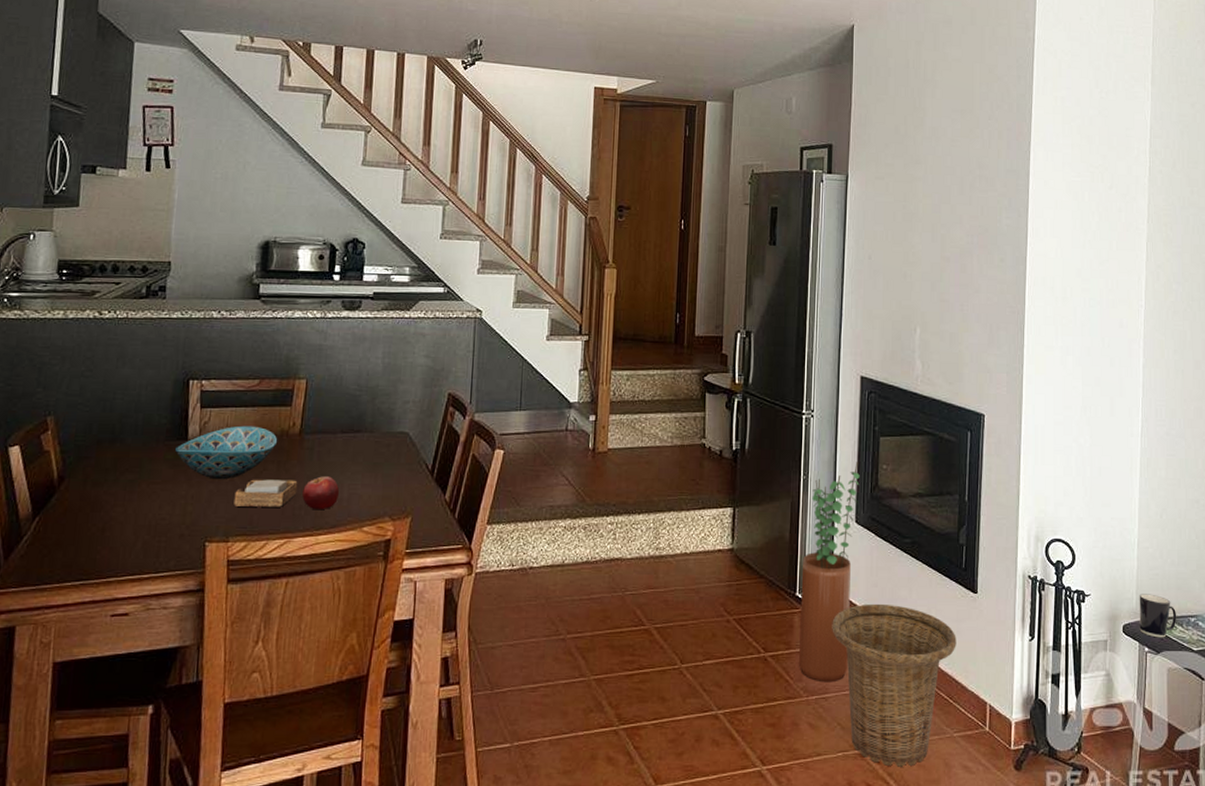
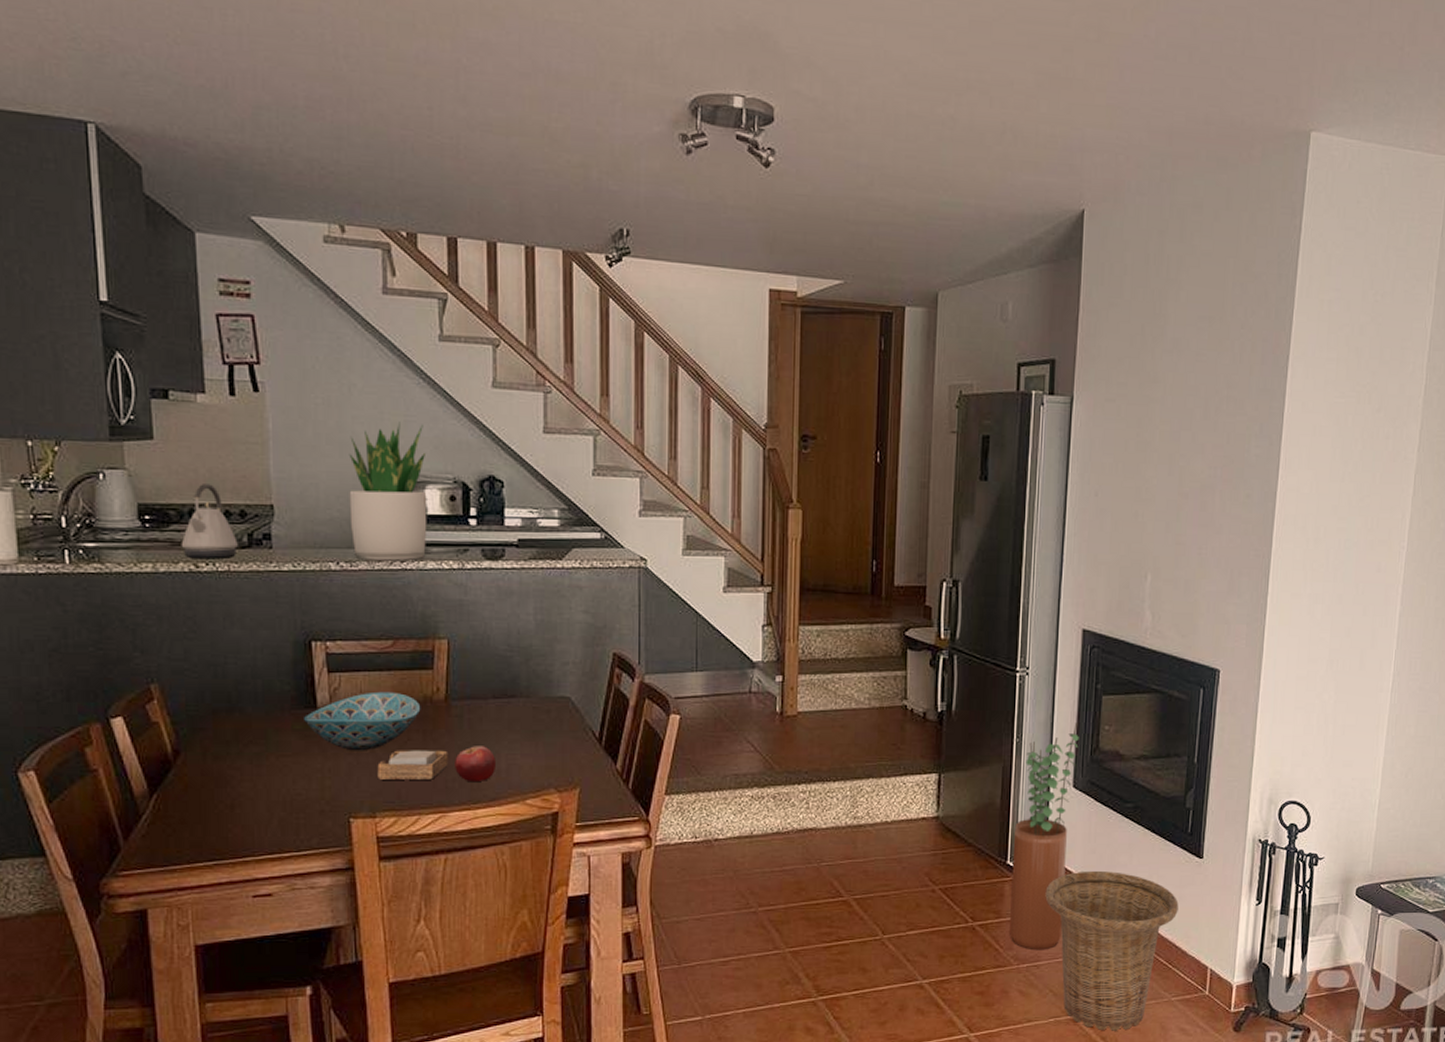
kettle: none [89,244,138,308] -> present [181,484,238,560]
planter: none [233,193,302,311] -> present [349,421,427,561]
mug: present [1139,594,1177,638] -> none [1373,856,1415,900]

